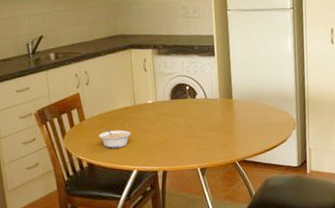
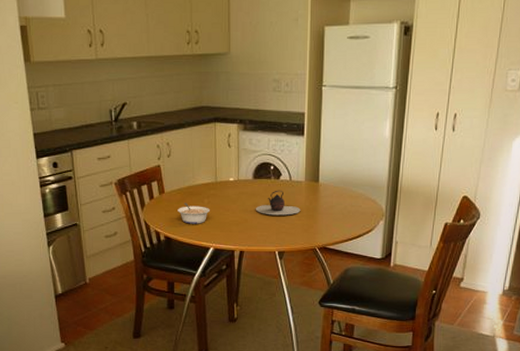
teapot: none [174,108,218,134] -> present [255,190,301,216]

